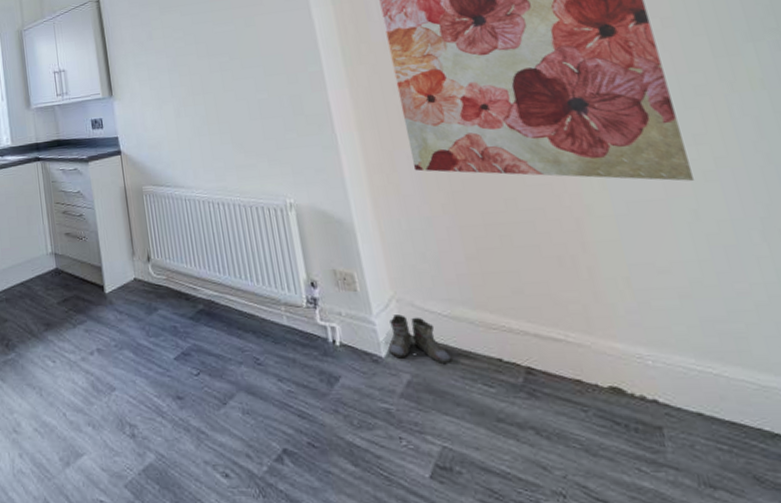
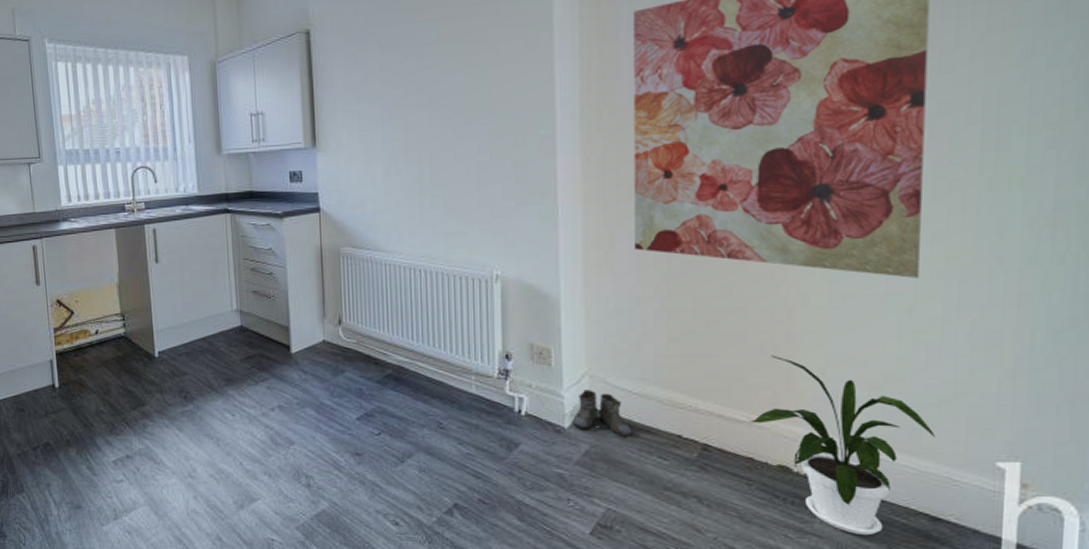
house plant: none [567,267,764,465] -> present [749,355,935,536]

